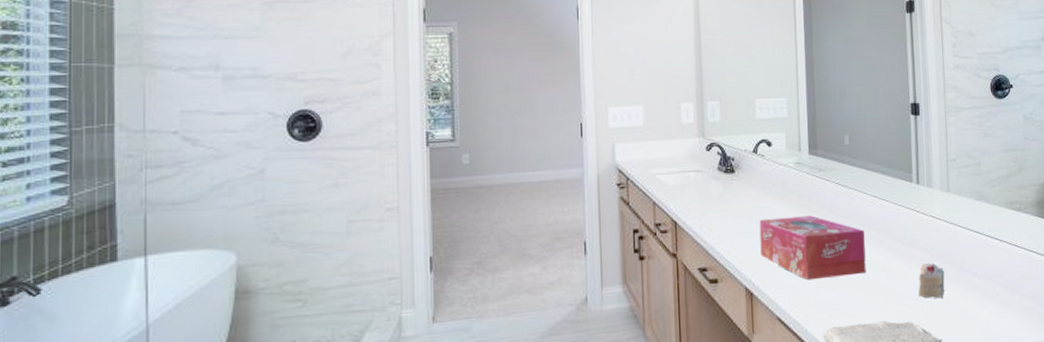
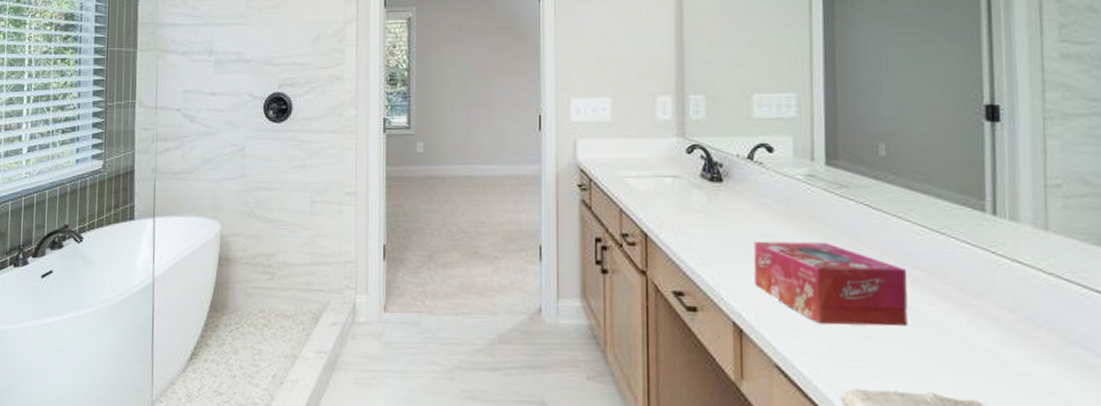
cake slice: present [918,262,945,298] -> none [991,323,1037,376]

